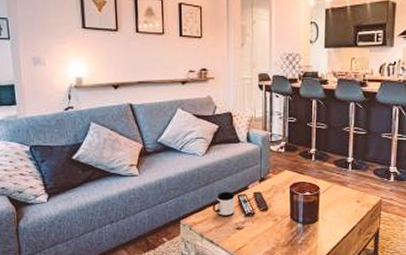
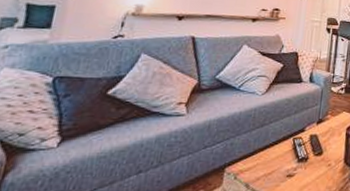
mug: present [213,191,235,217] -> none [264,134,290,163]

